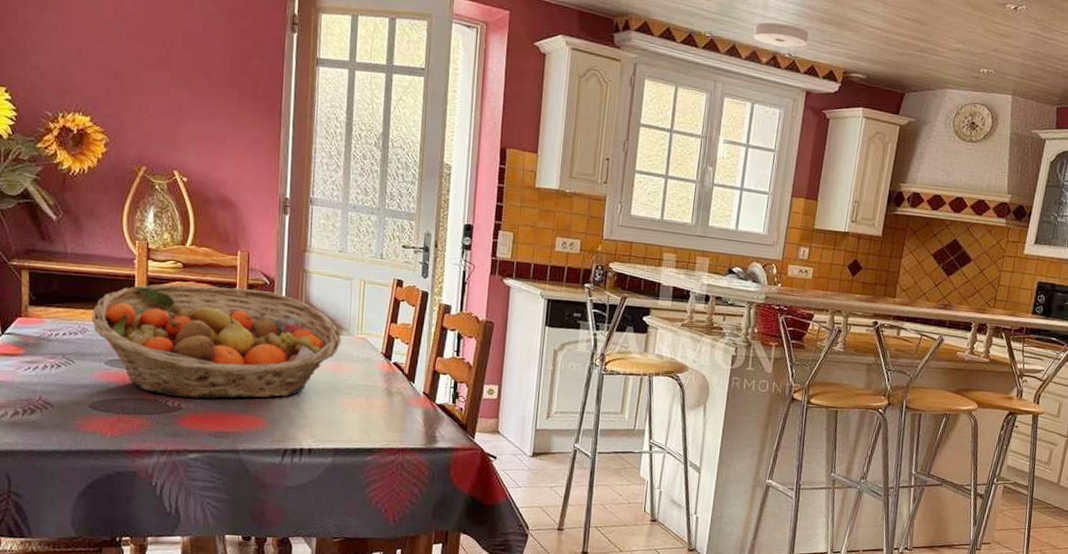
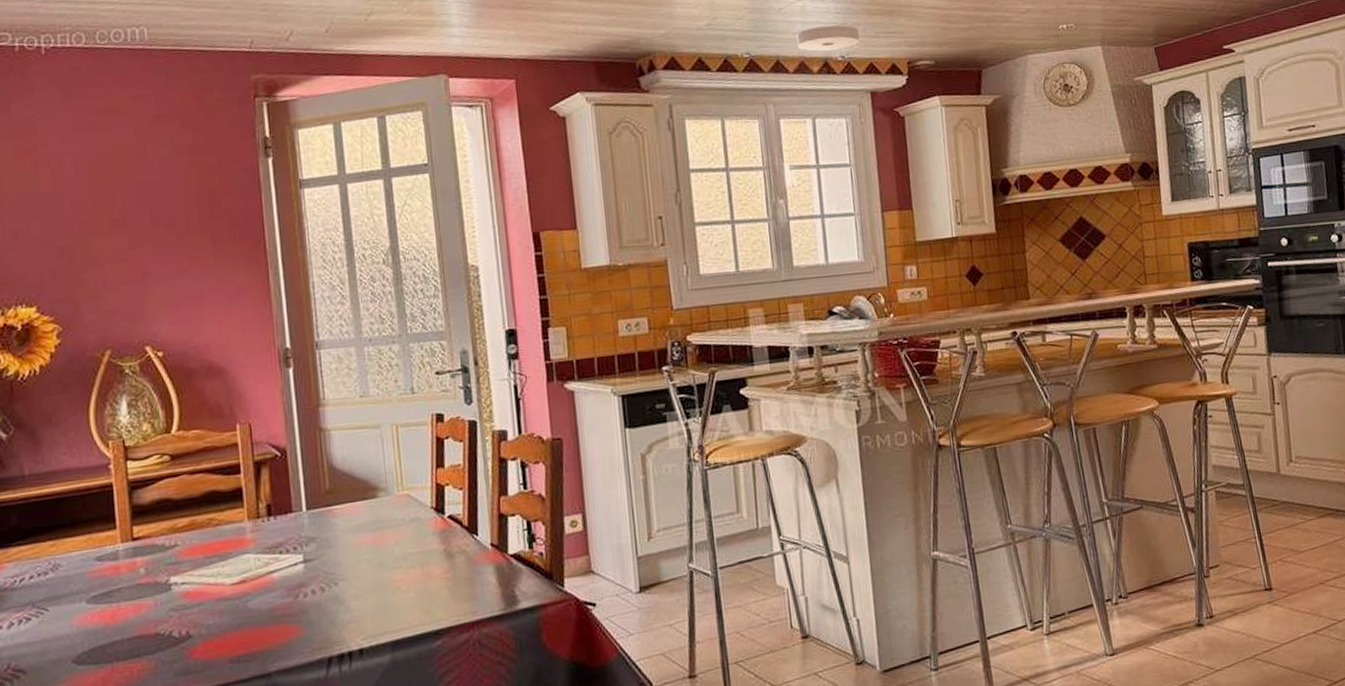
fruit basket: present [91,284,342,399] -> none [63,464,380,626]

